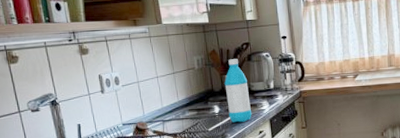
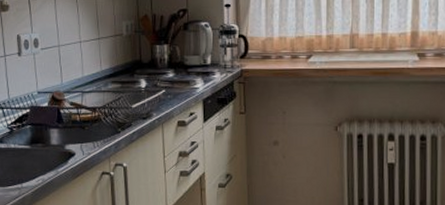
water bottle: present [224,59,252,123] -> none [155,27,183,101]

